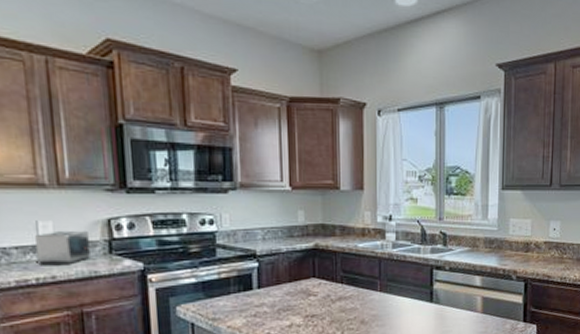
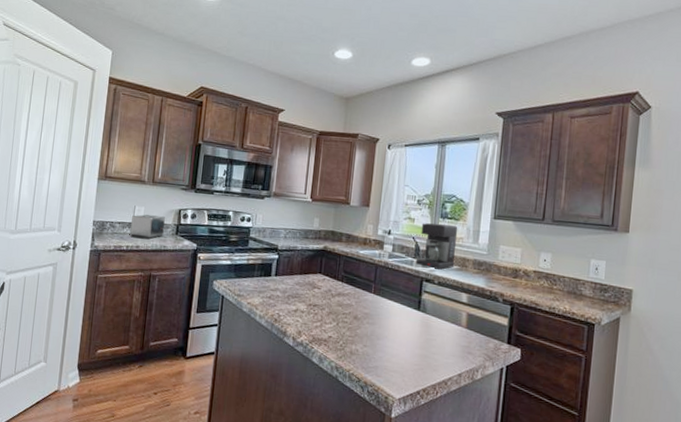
coffee maker: none [423,201,466,254] -> present [415,223,458,270]

